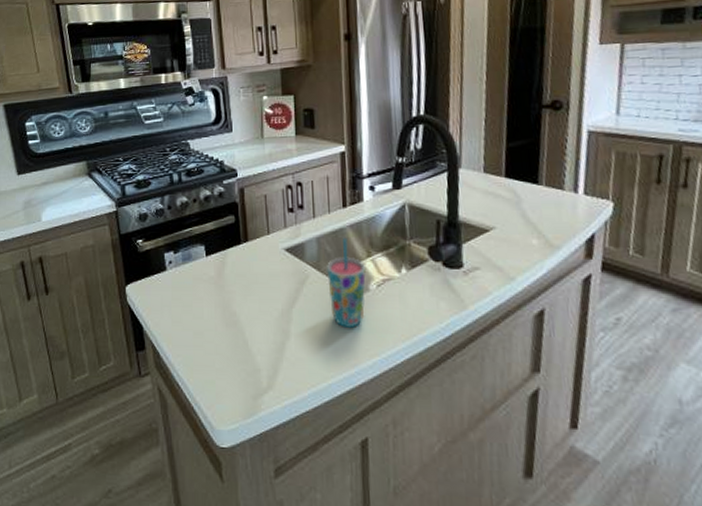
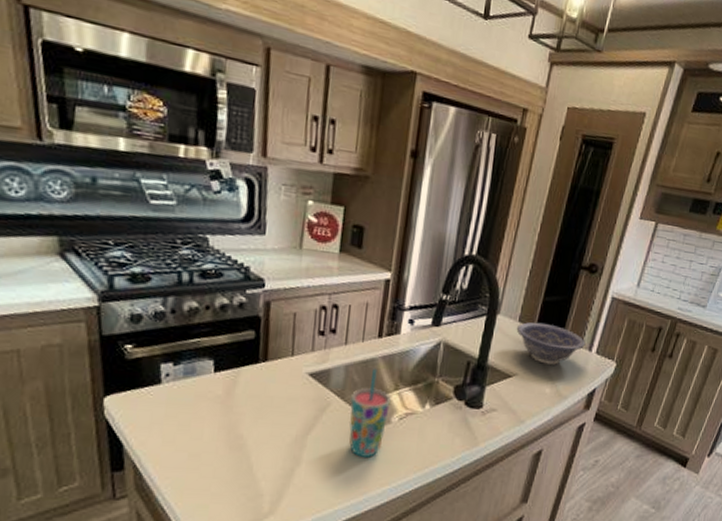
decorative bowl: none [483,170,569,213] -> present [516,322,586,365]

